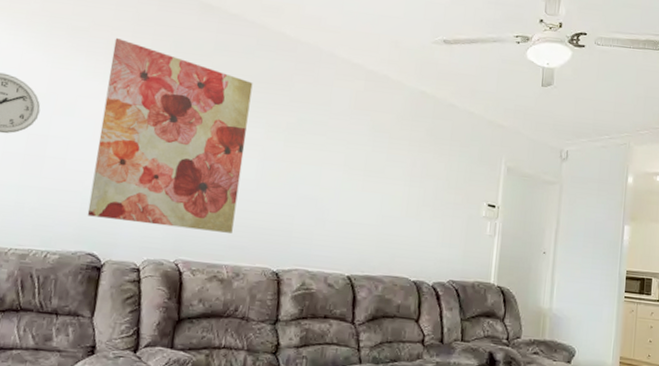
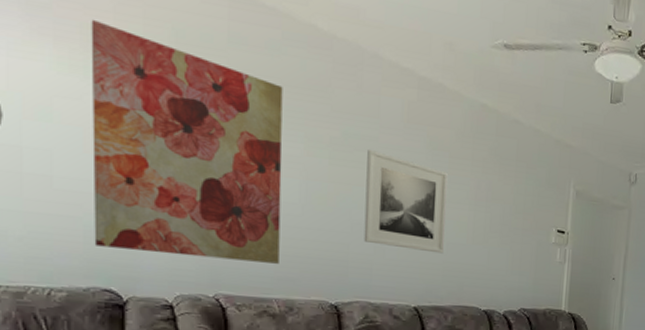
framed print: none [307,132,387,226] -> present [363,149,448,254]

